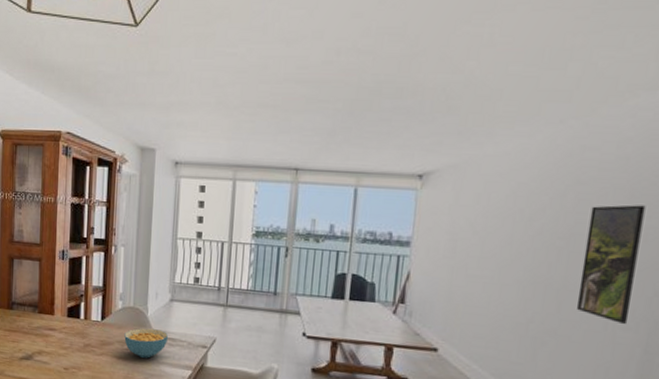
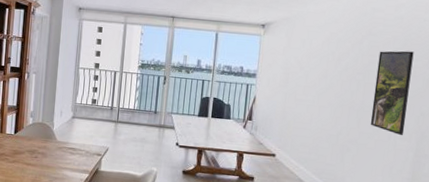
cereal bowl: present [124,328,168,358] -> none [33,140,70,165]

